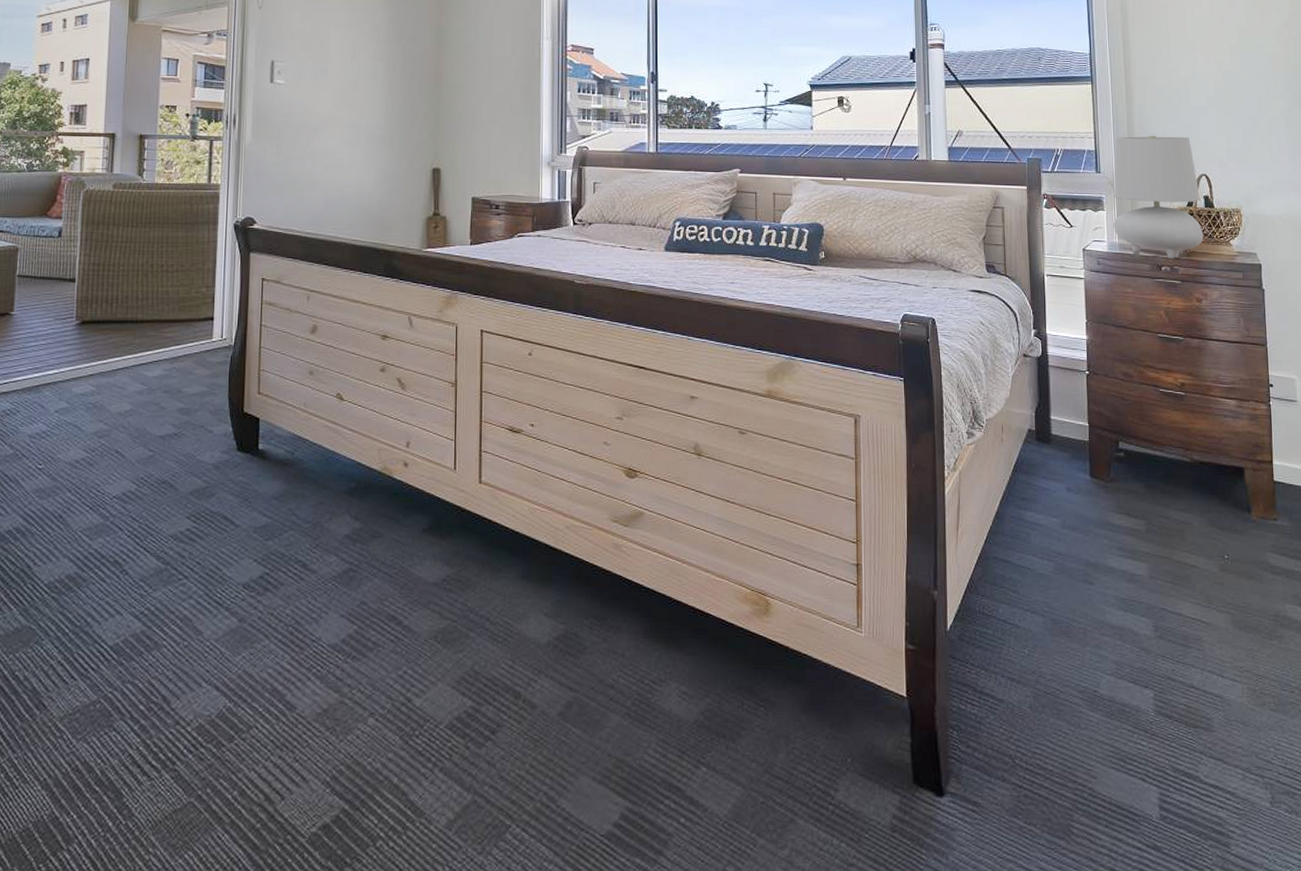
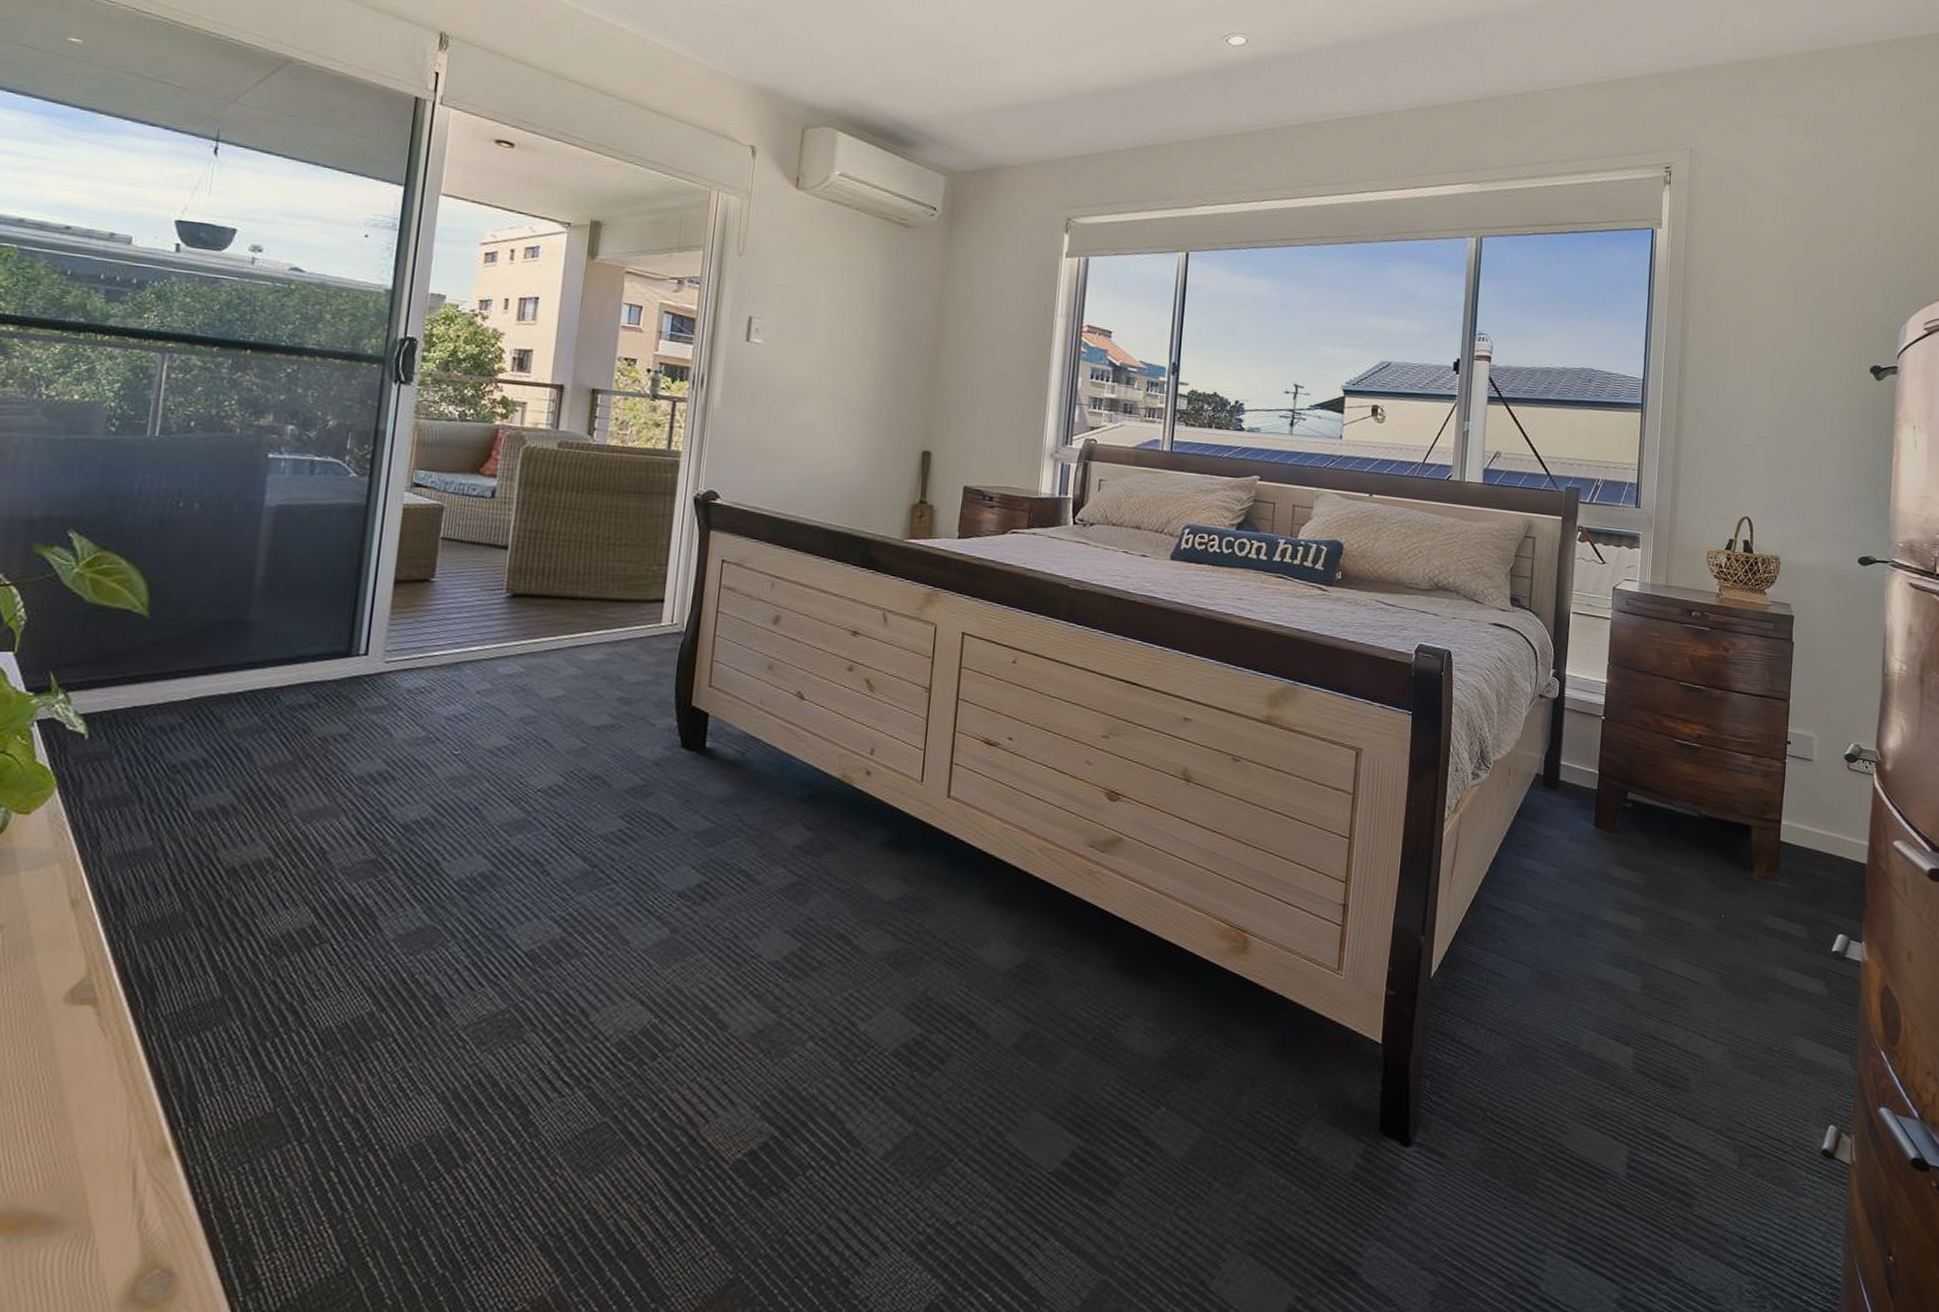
table lamp: present [1113,136,1203,259] -> none [1647,471,1740,605]

